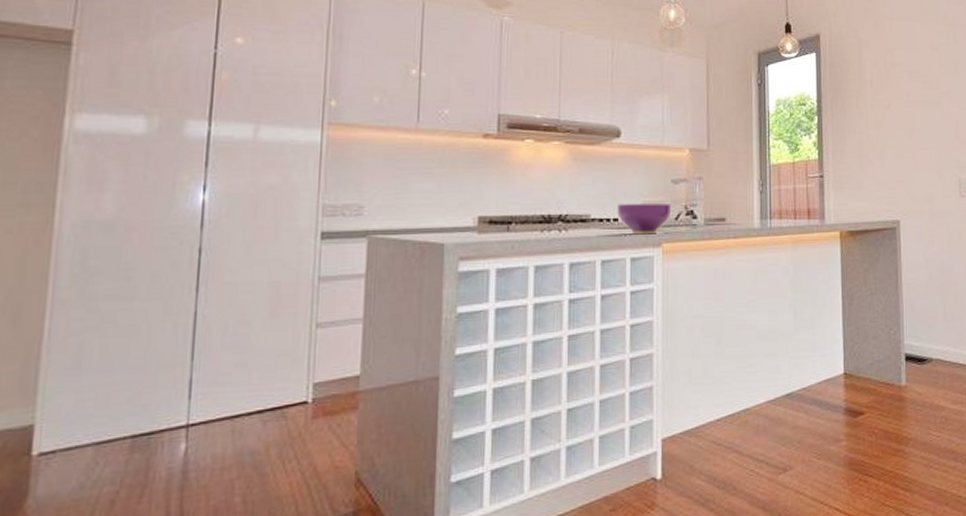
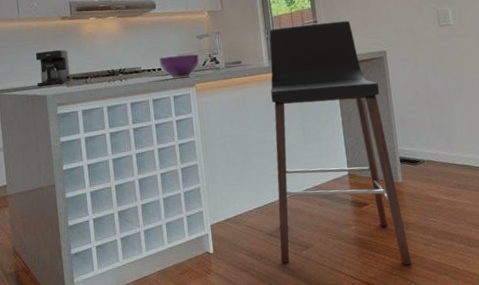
coffee maker: none [432,179,486,231] -> present [35,49,71,87]
bar stool: none [750,179,909,493] -> present [269,20,412,265]

